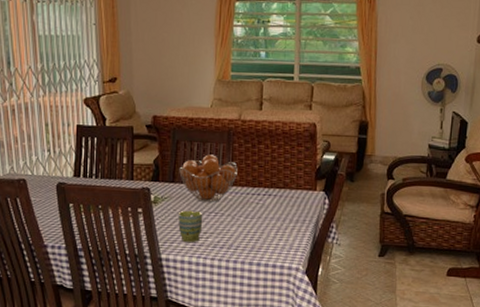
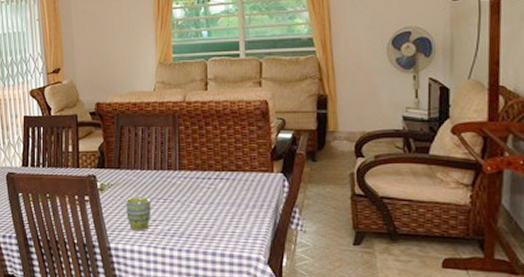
fruit basket: present [179,154,238,202] -> none [125,139,185,188]

